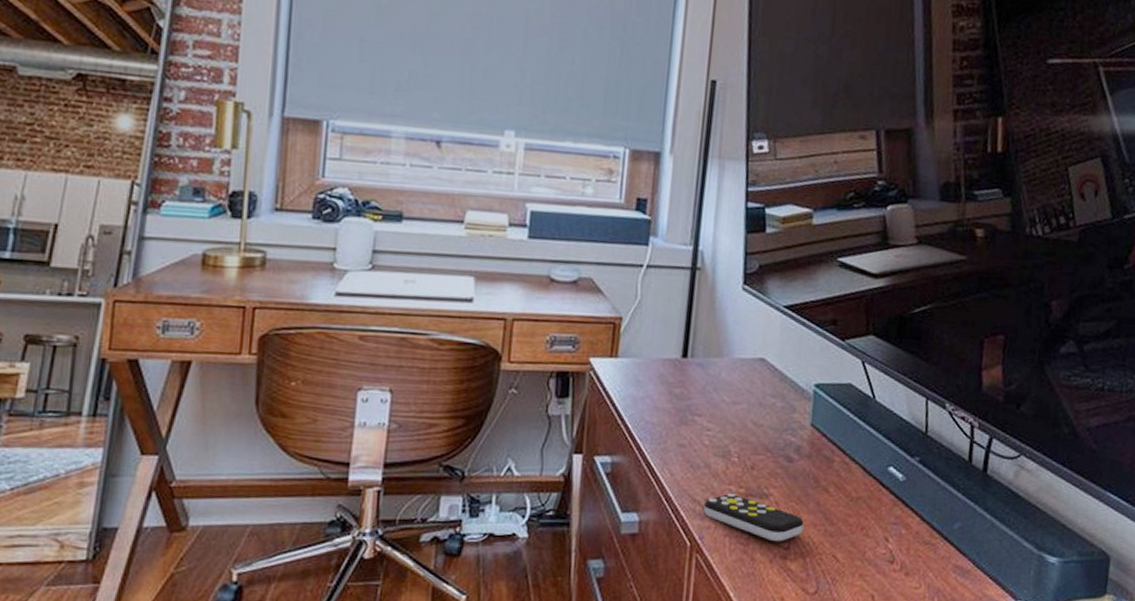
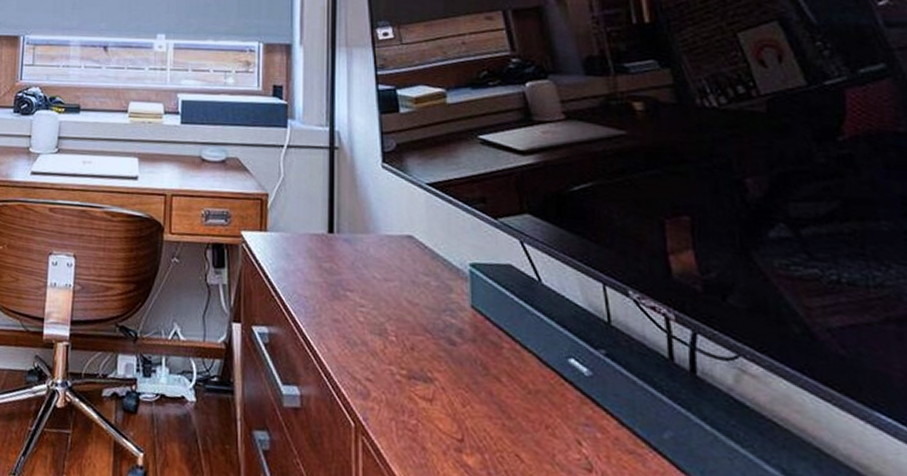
remote control: present [704,493,804,542] -> none [365,373,477,433]

